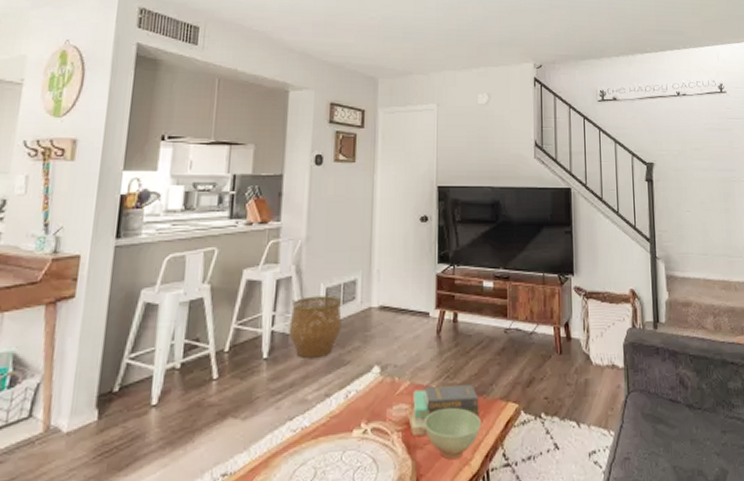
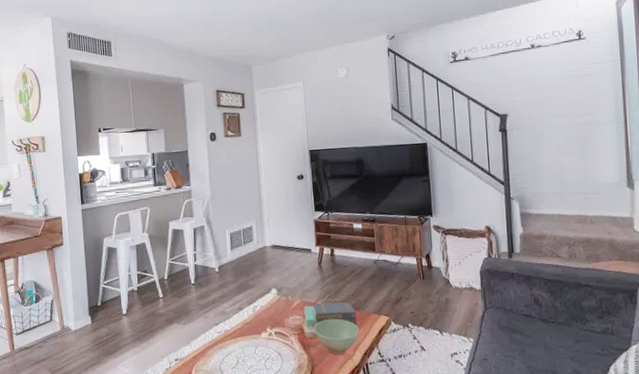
basket: present [289,296,342,358] -> none [206,239,245,283]

